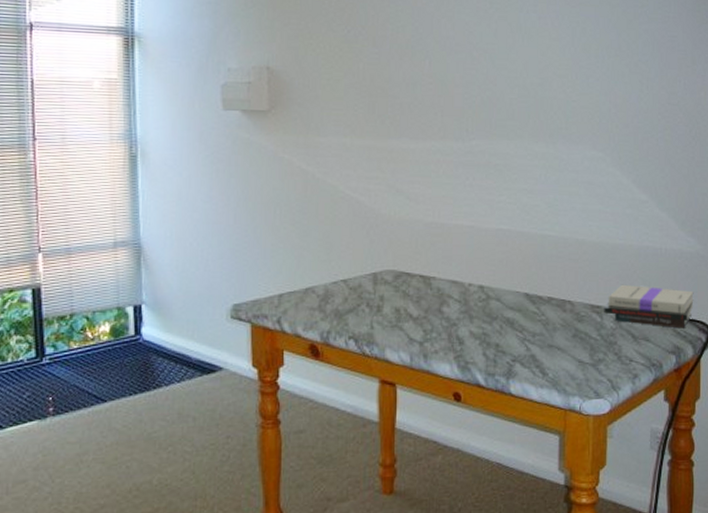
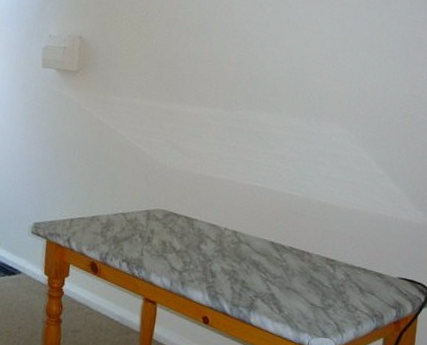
books: present [604,284,694,329] -> none [337,244,418,288]

